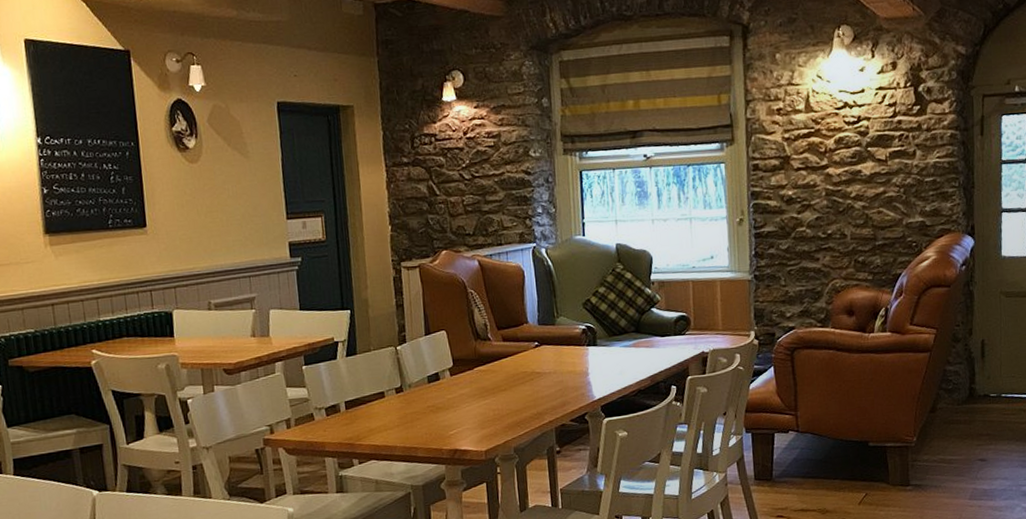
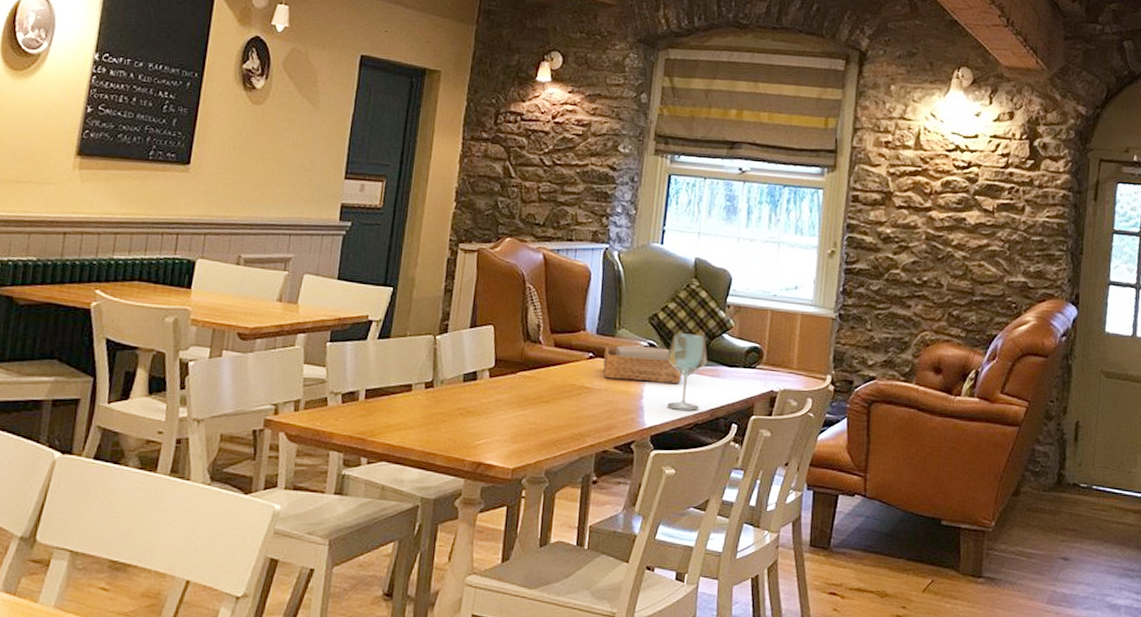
napkin holder: none [547,328,620,362] -> present [603,345,682,385]
wine glass: none [605,312,642,381] -> present [667,333,708,411]

